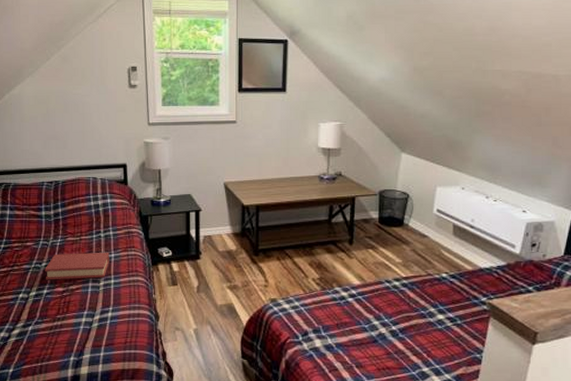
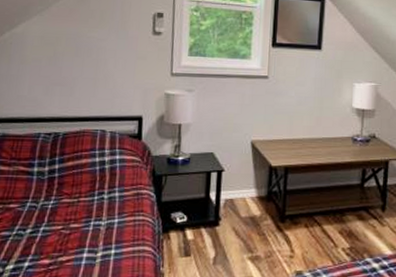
hardback book: present [45,252,109,280] -> none [29,216,112,251]

